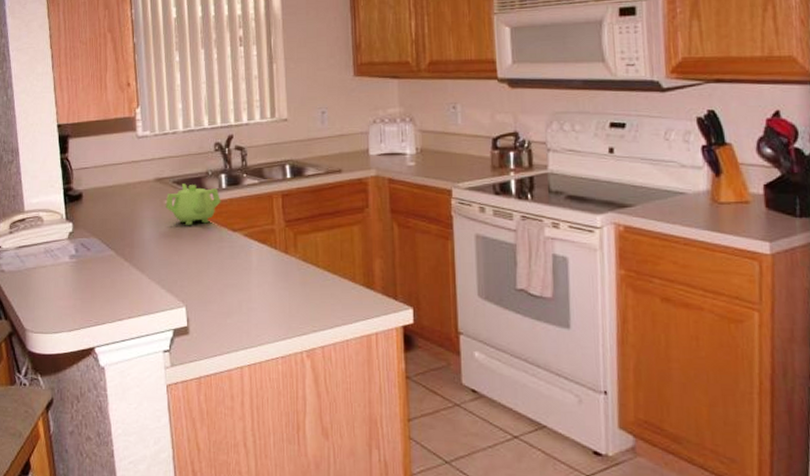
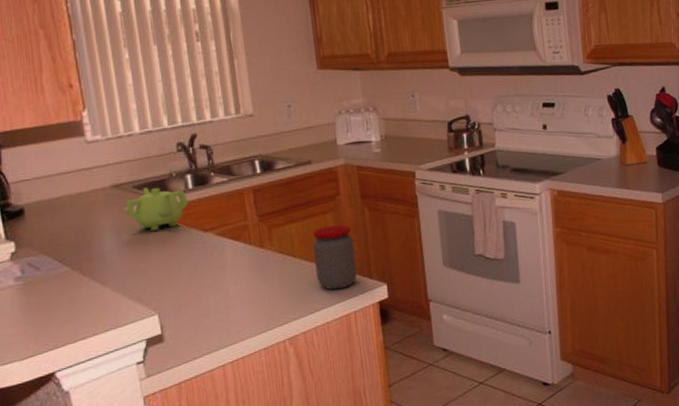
jar: none [337,239,382,307] -> present [312,224,357,290]

